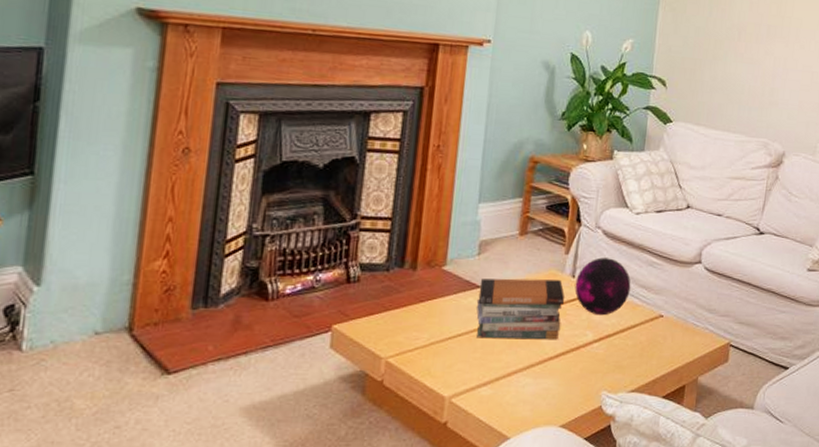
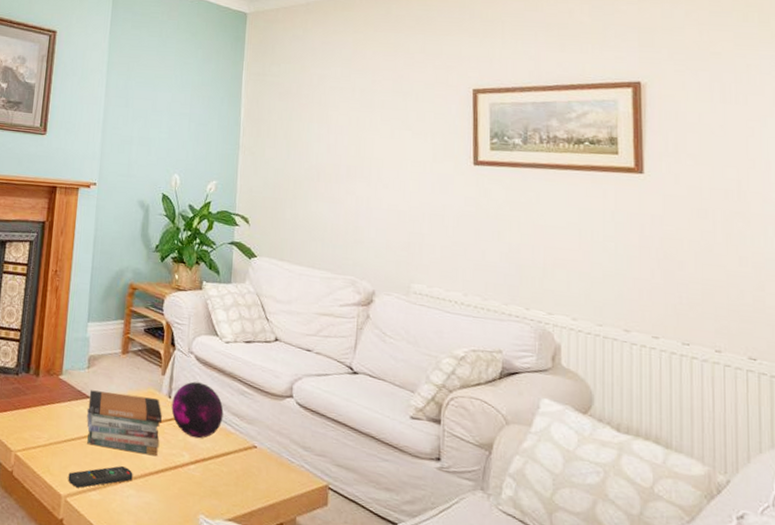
remote control: none [453,356,530,386] -> present [68,466,133,488]

